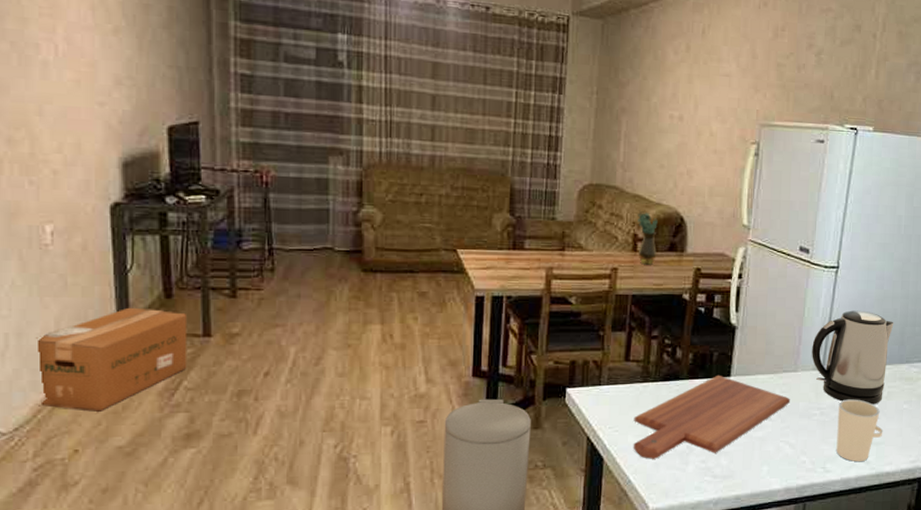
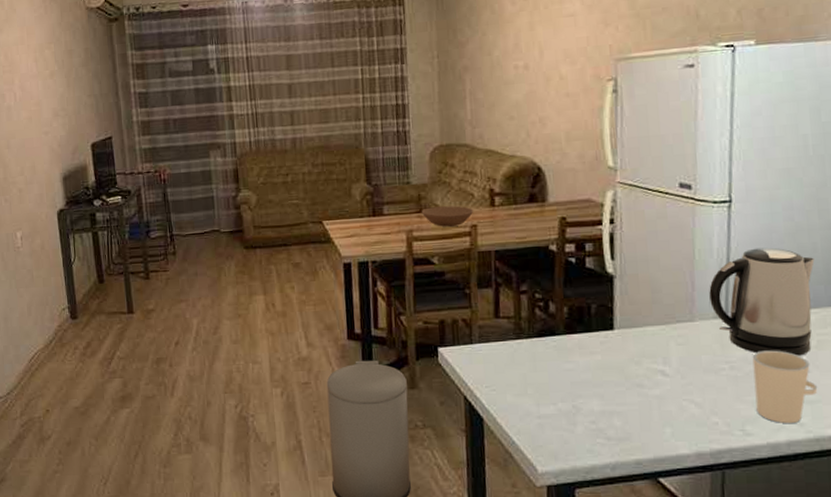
box: present [35,307,188,412] -> none [15,292,119,379]
bowl: none [563,246,616,267] -> present [421,206,474,227]
cutting board: present [633,375,791,459] -> none [510,328,690,419]
vase: present [638,210,658,265] -> none [492,164,516,219]

